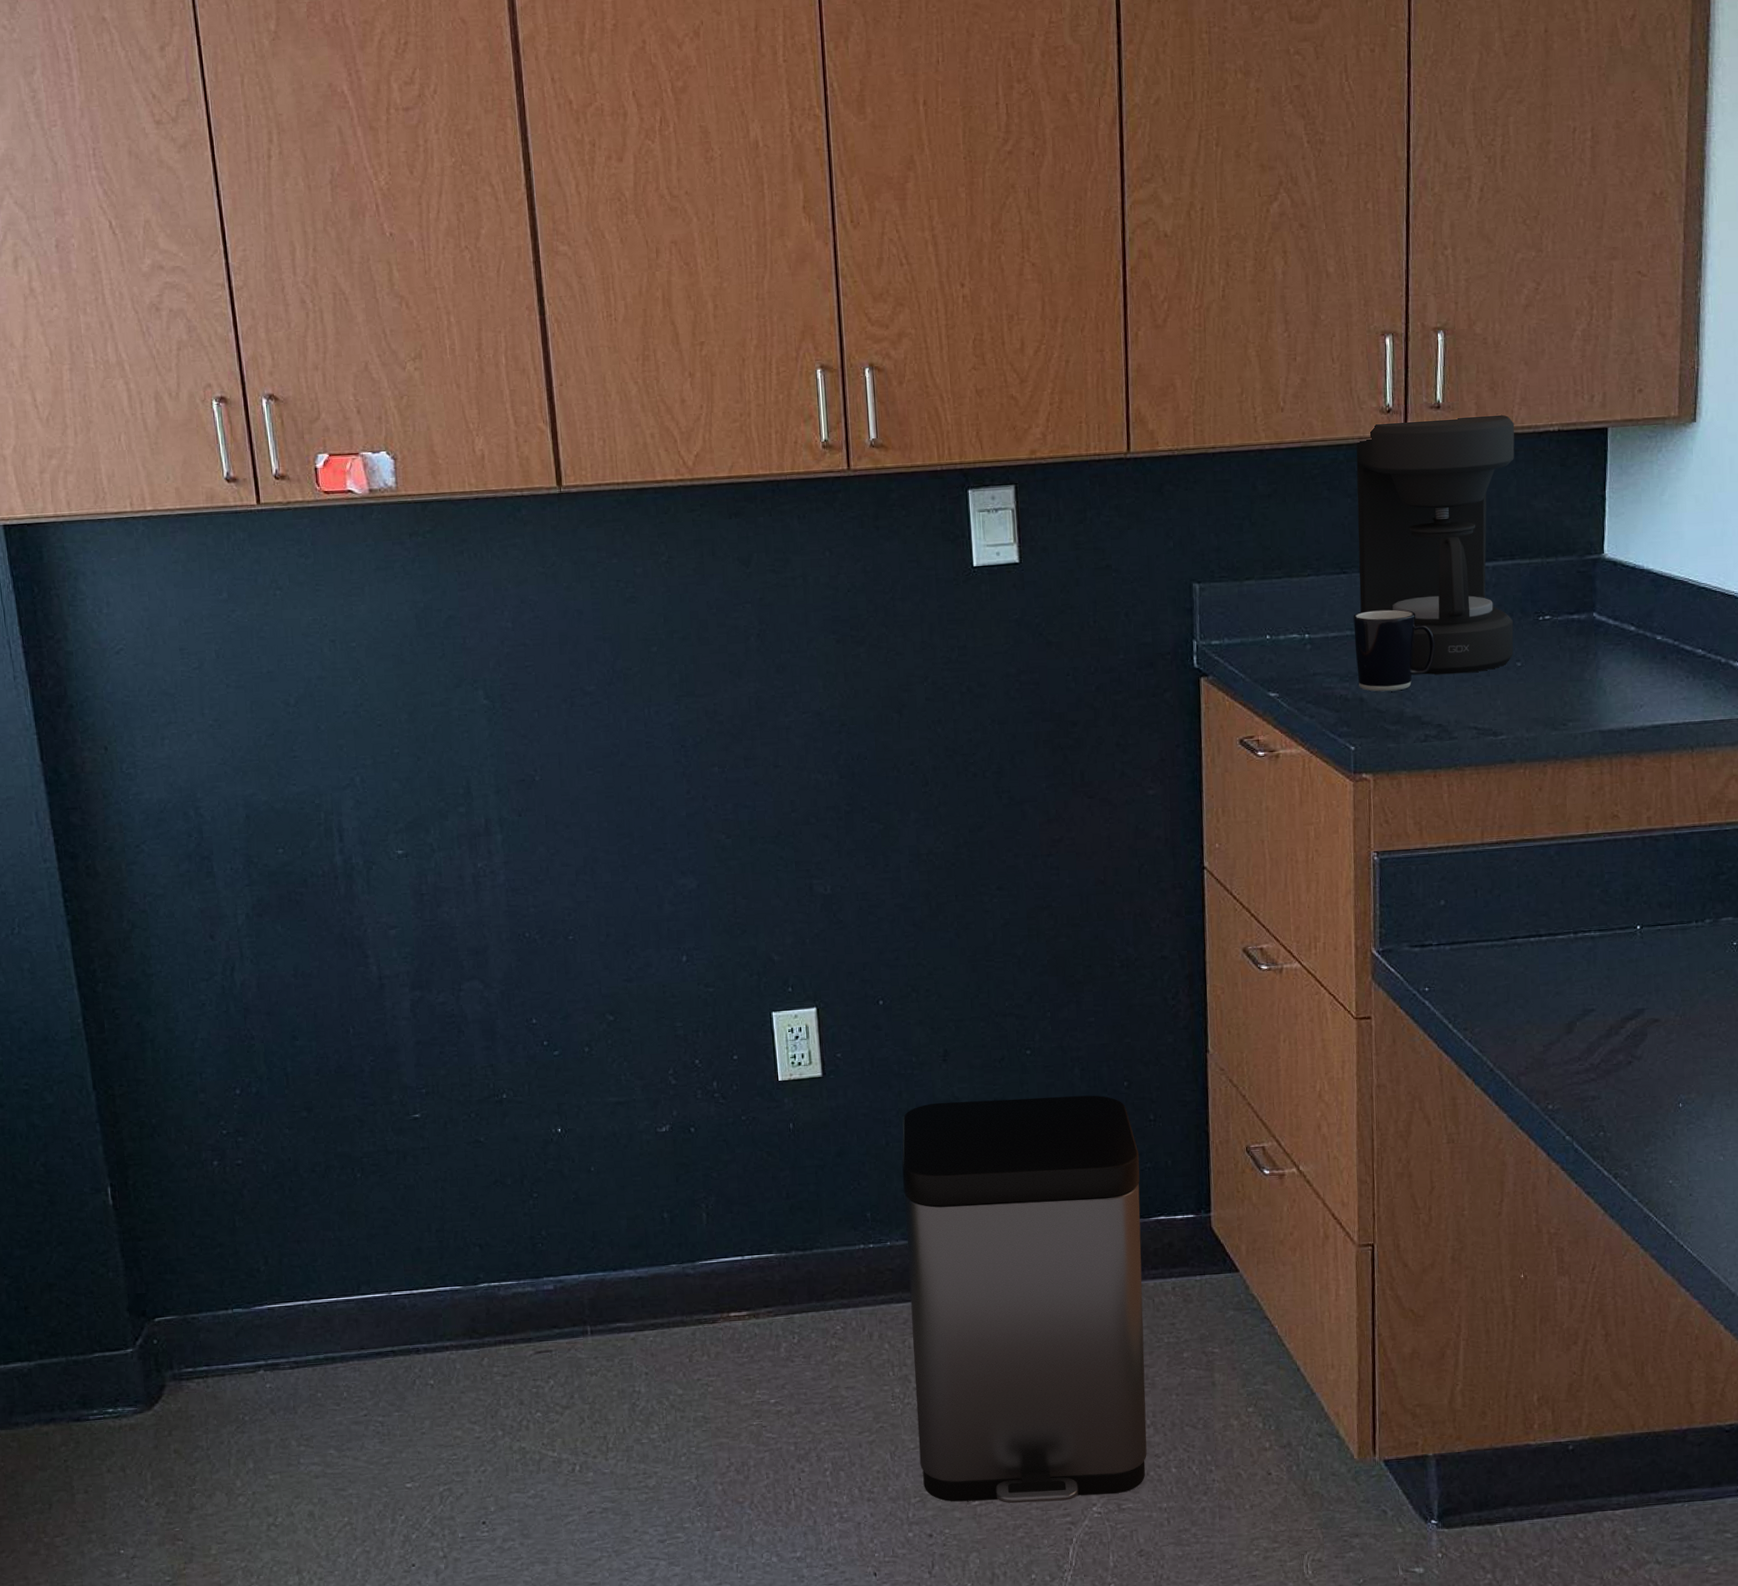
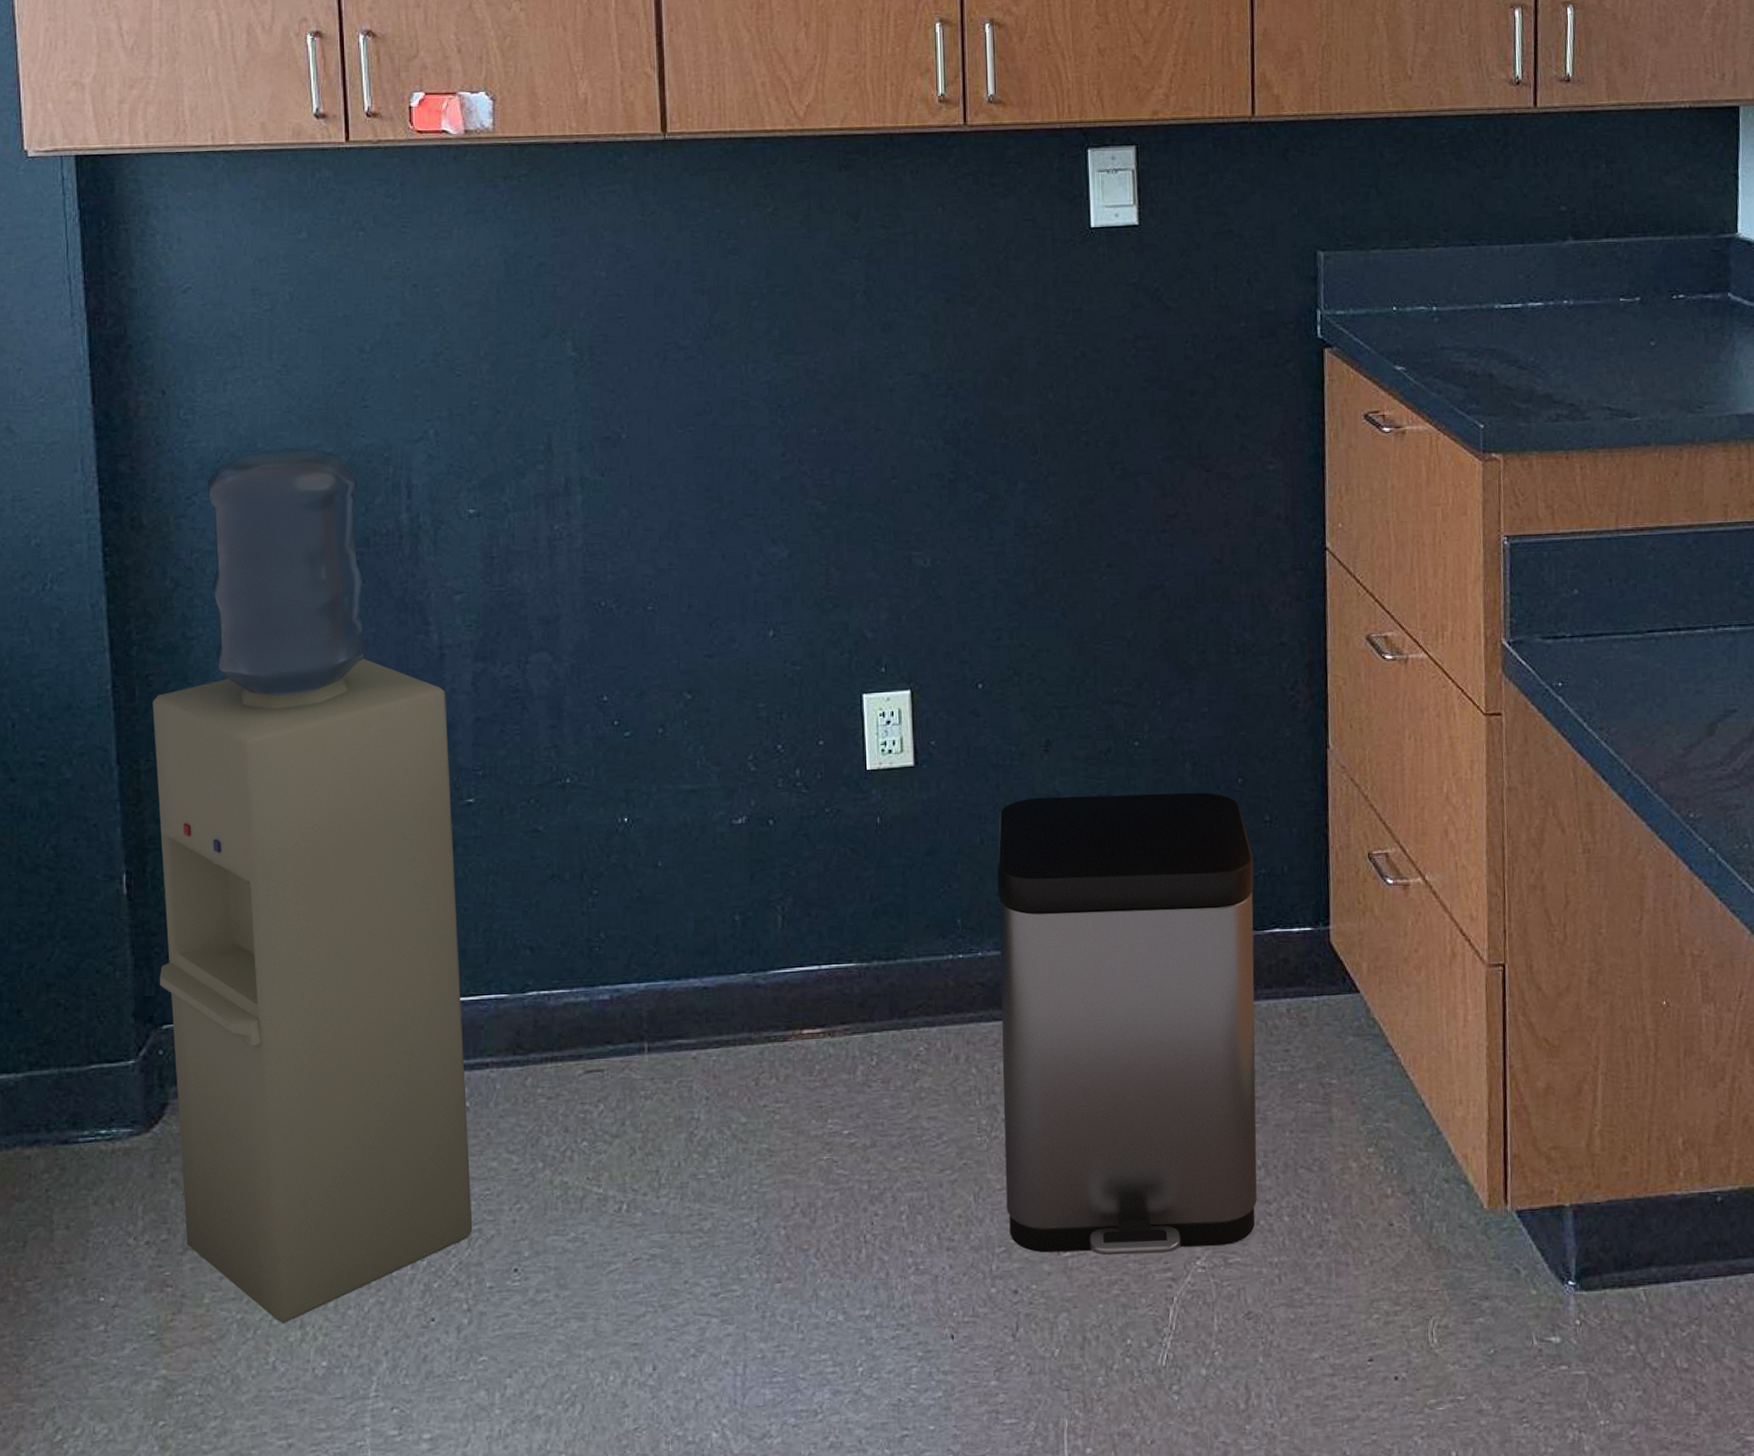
water cooler: none [121,797,444,1570] -> present [153,448,473,1323]
mug: present [1352,609,1436,692] -> none [1481,283,1567,369]
coffee maker: present [1356,413,1515,675] -> none [1485,89,1647,352]

